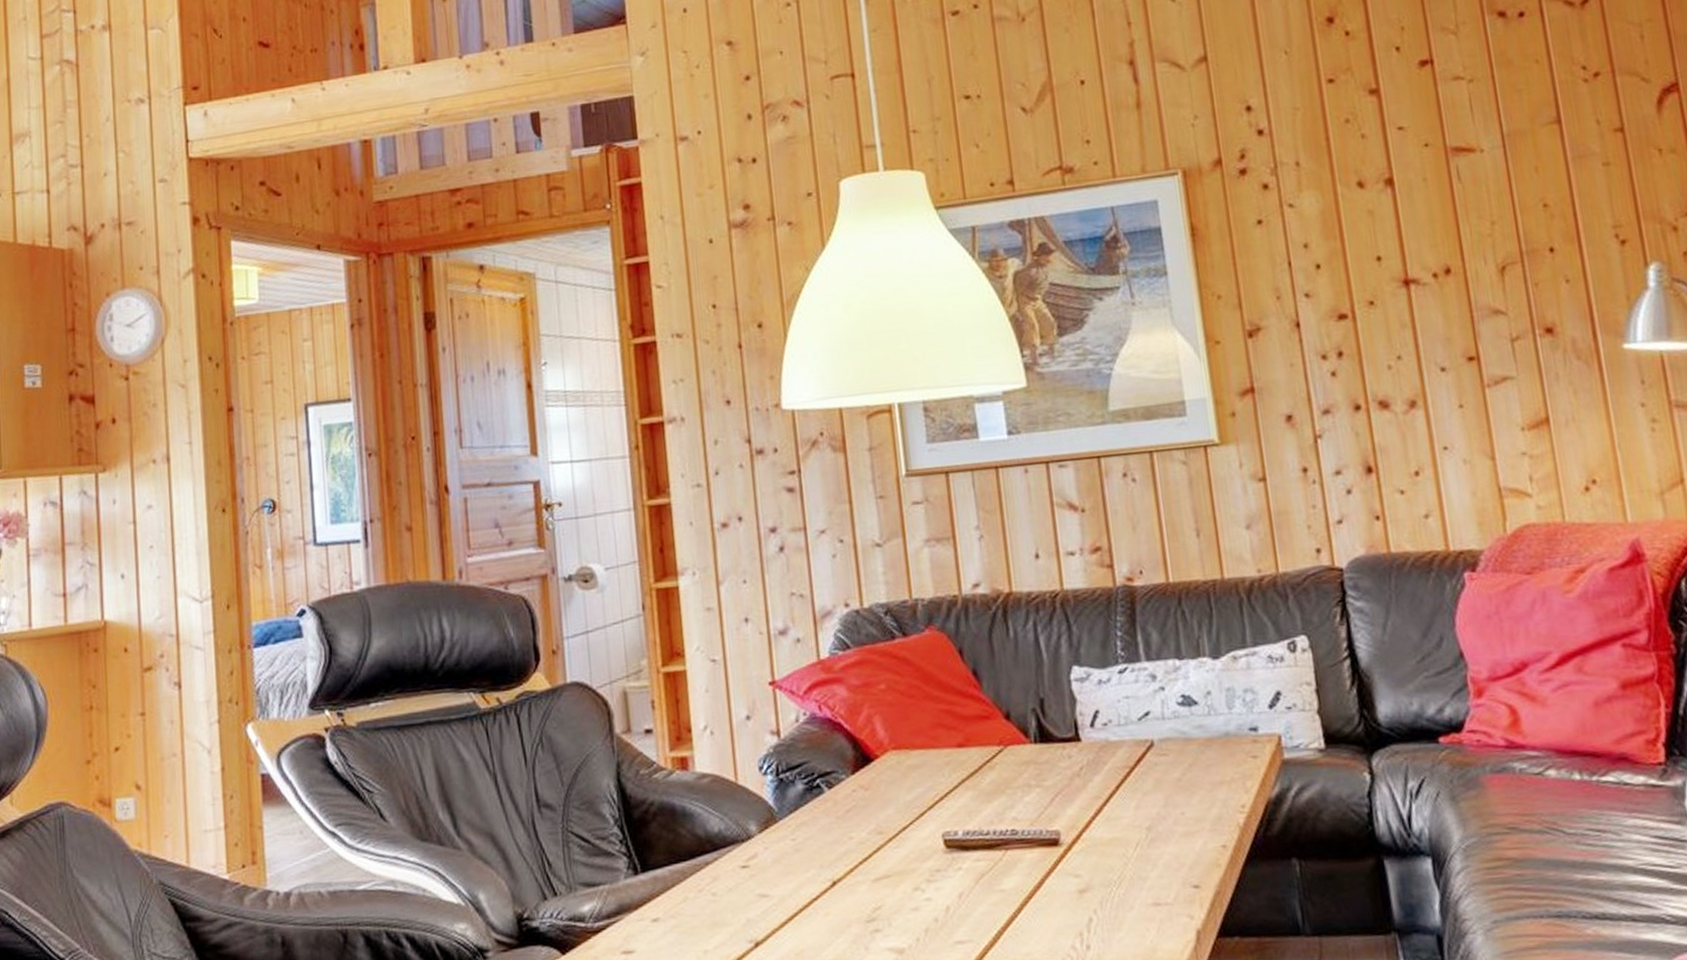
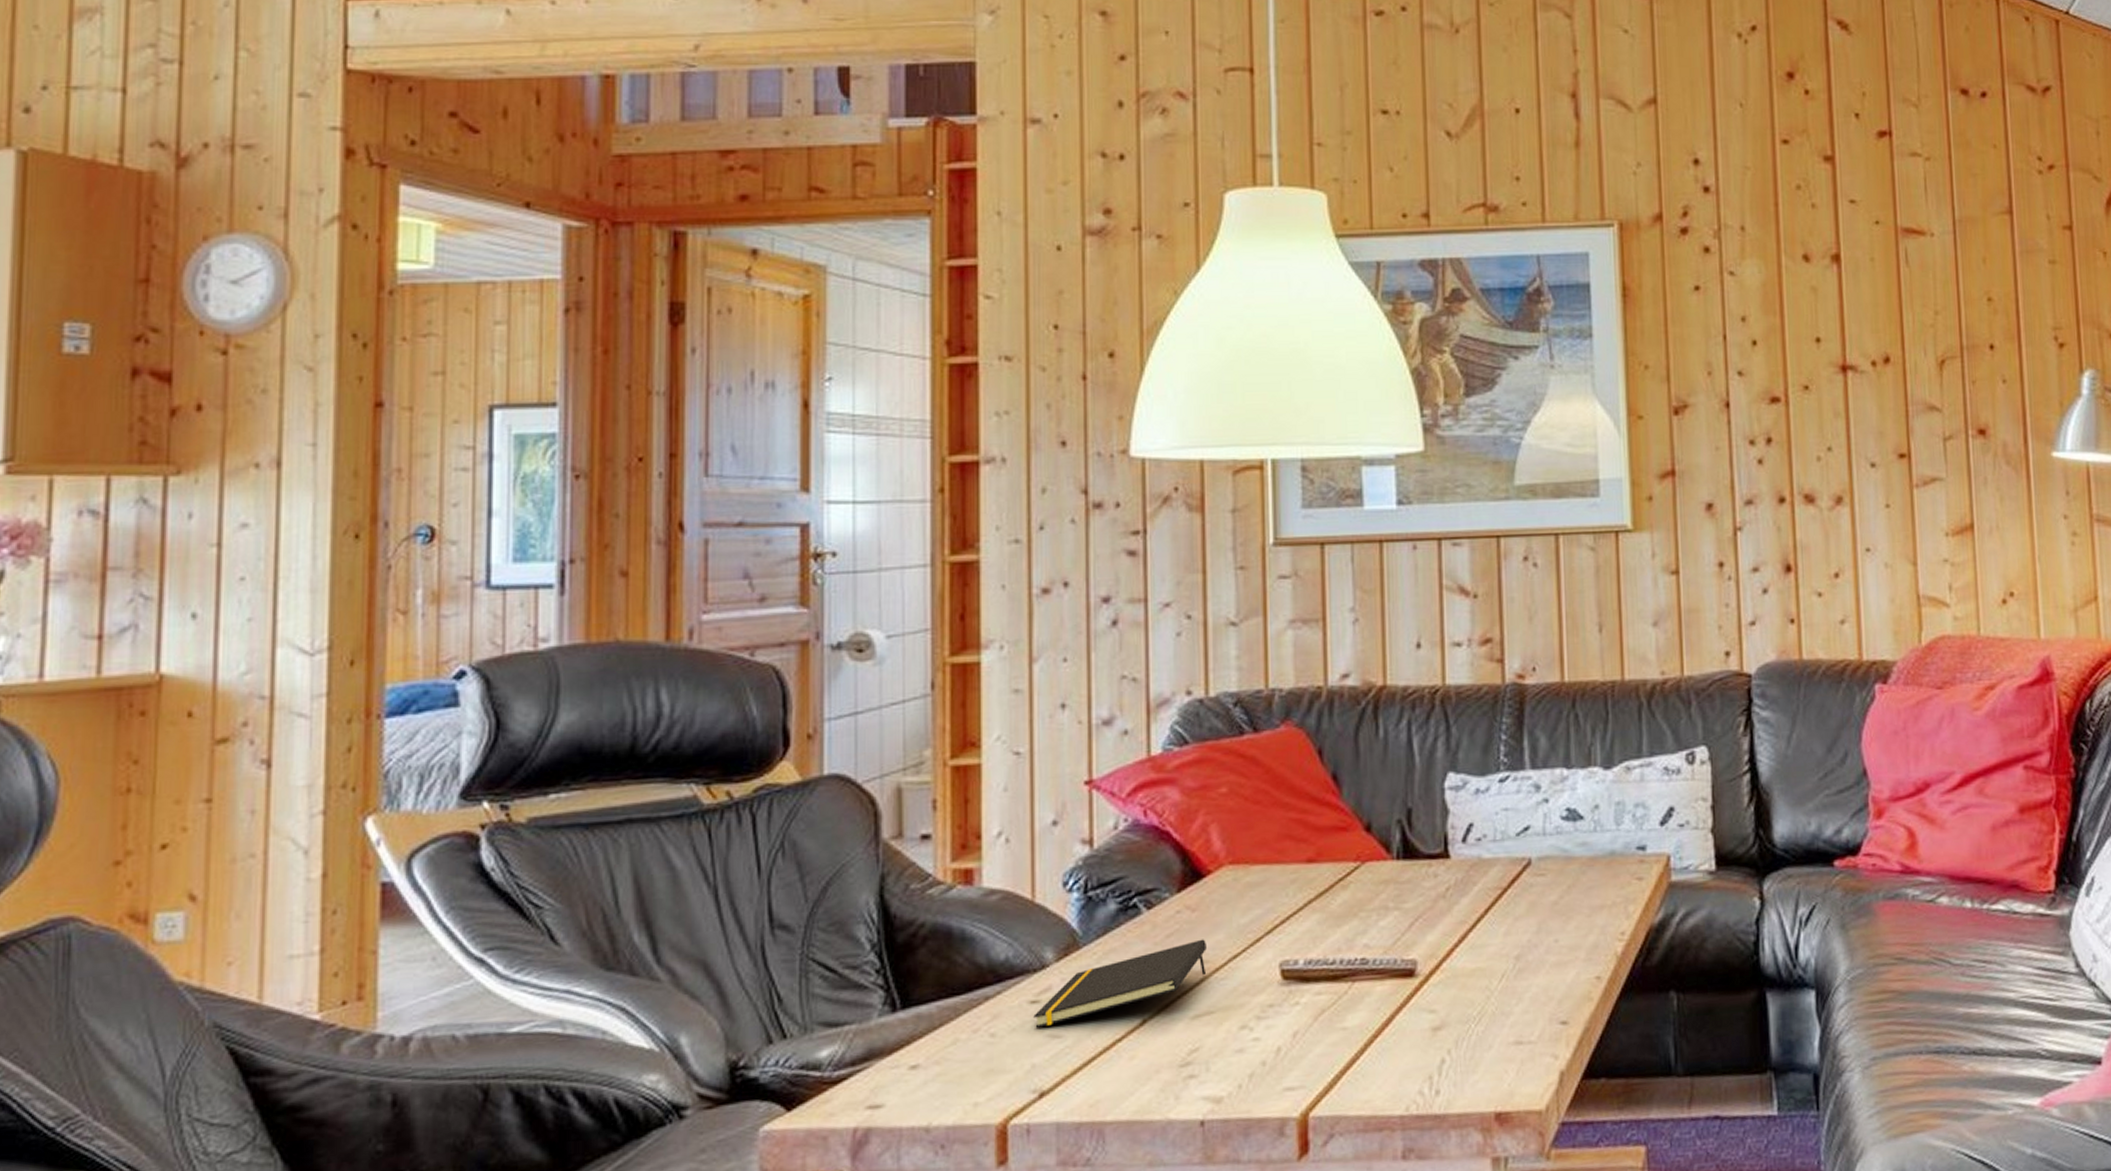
notepad: none [745,814,882,889] -> present [1033,939,1207,1028]

